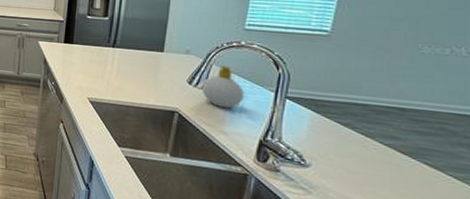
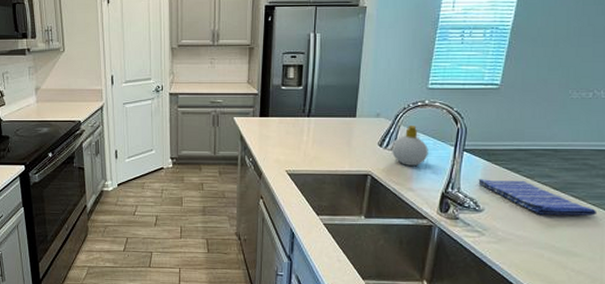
dish towel: none [304,131,461,191] -> present [478,179,598,216]

